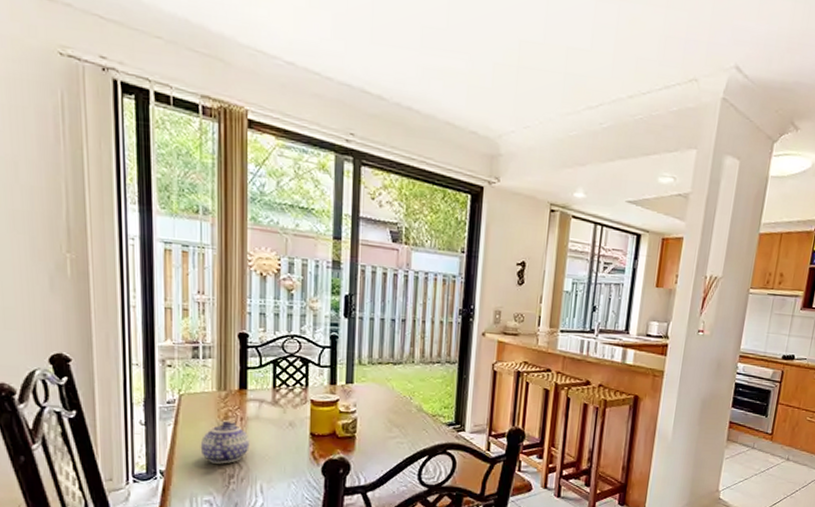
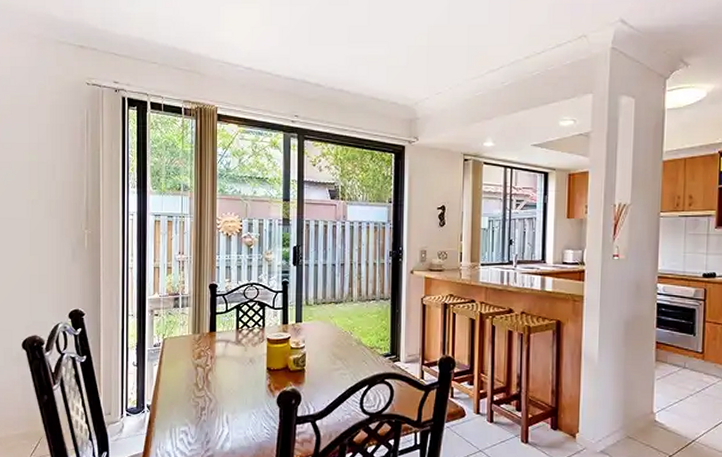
teapot: present [200,420,250,464] -> none [179,359,218,398]

